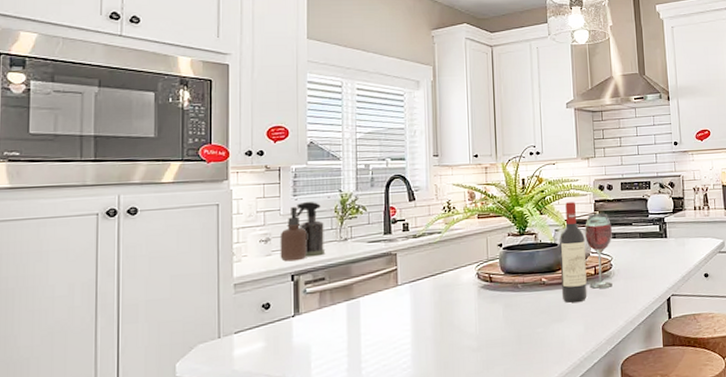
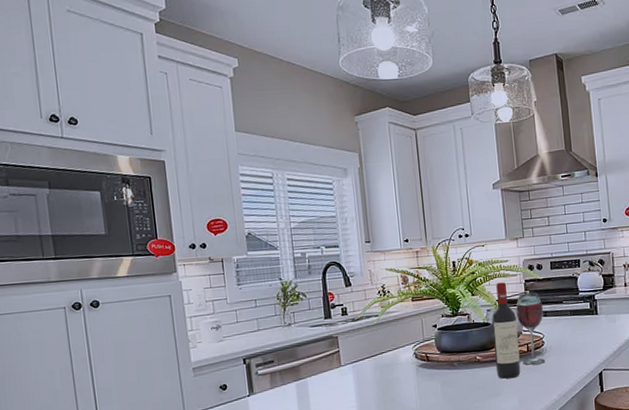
soap dispenser: present [280,207,307,262] -> none [229,296,256,347]
spray bottle: present [295,201,324,257] -> none [241,289,271,342]

